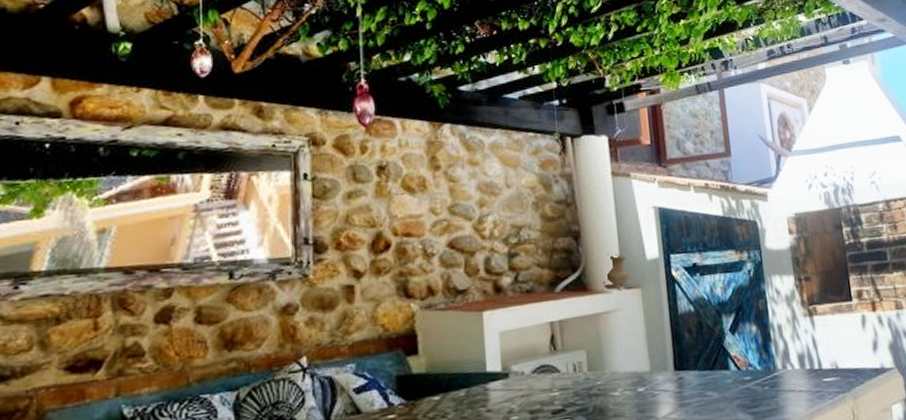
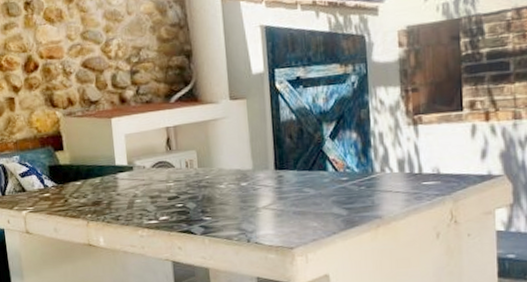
vase: present [603,253,628,291] -> none [212,69,234,101]

